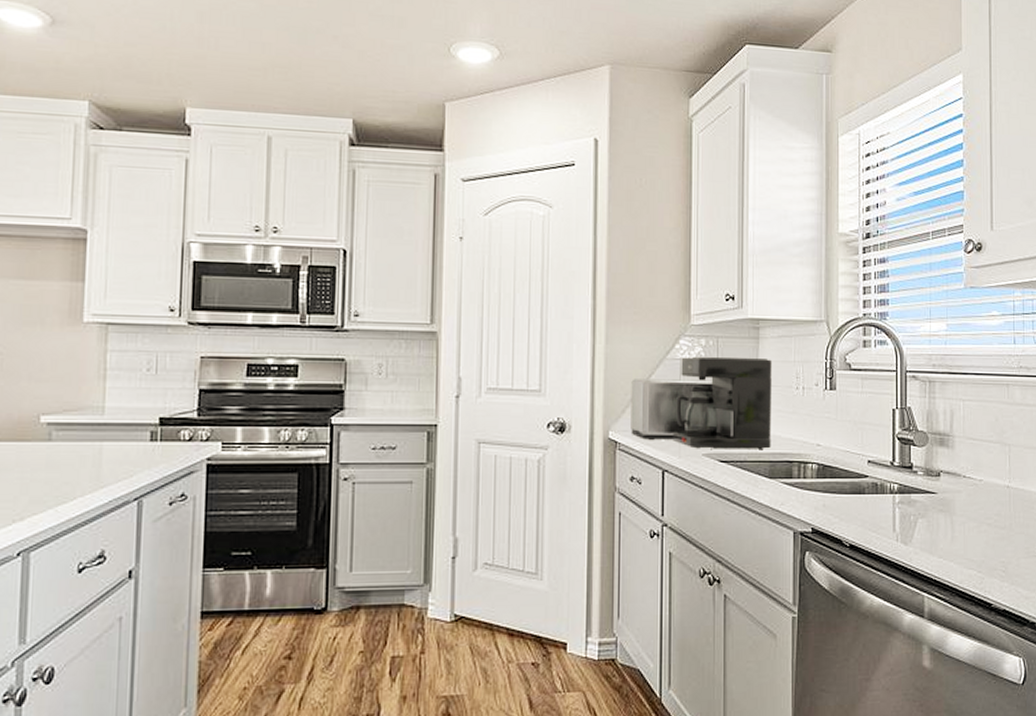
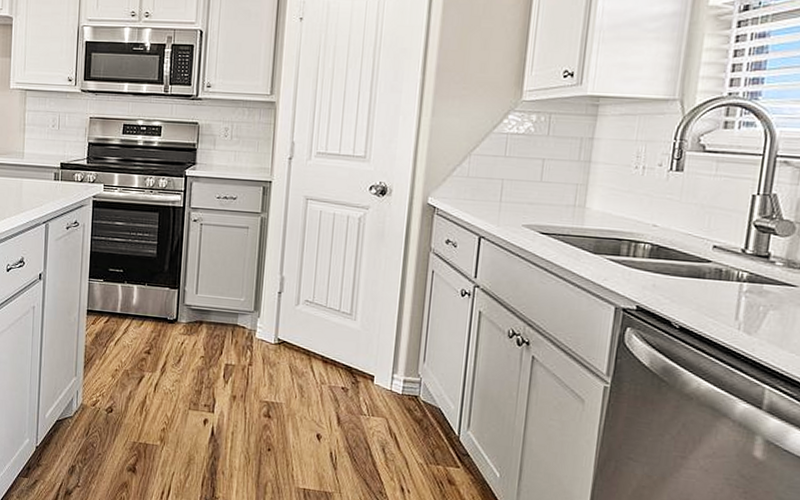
toaster: present [631,379,712,441] -> none [450,150,540,209]
coffee maker: present [672,356,772,449] -> none [491,132,610,225]

